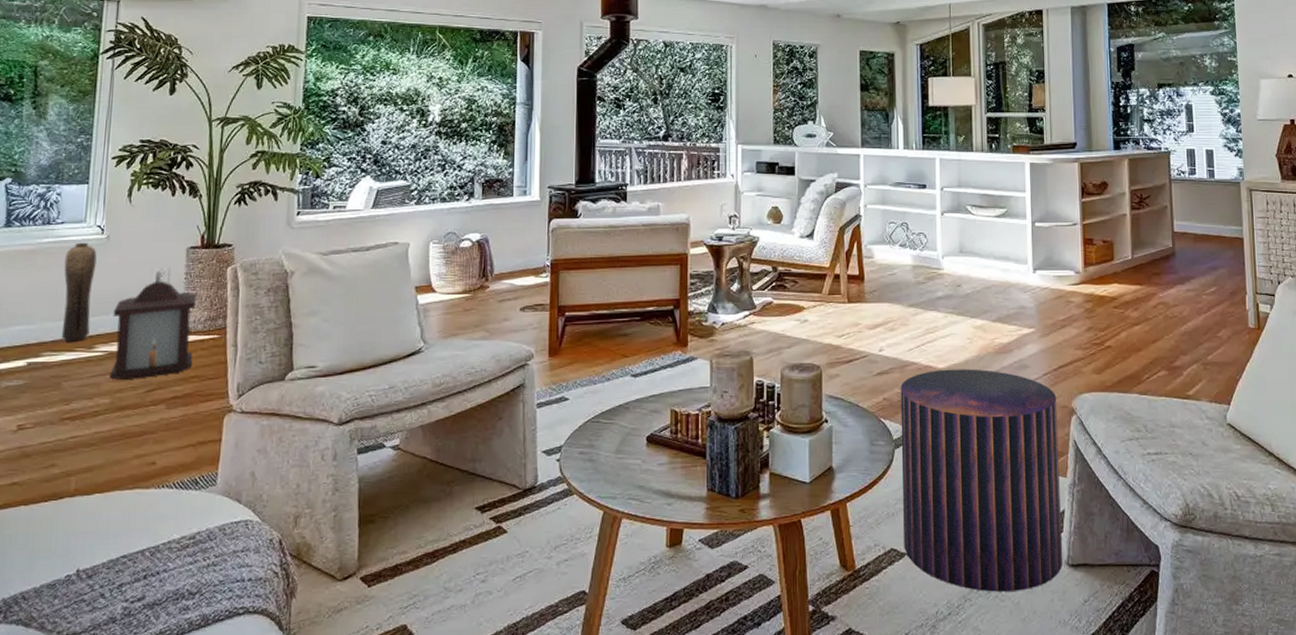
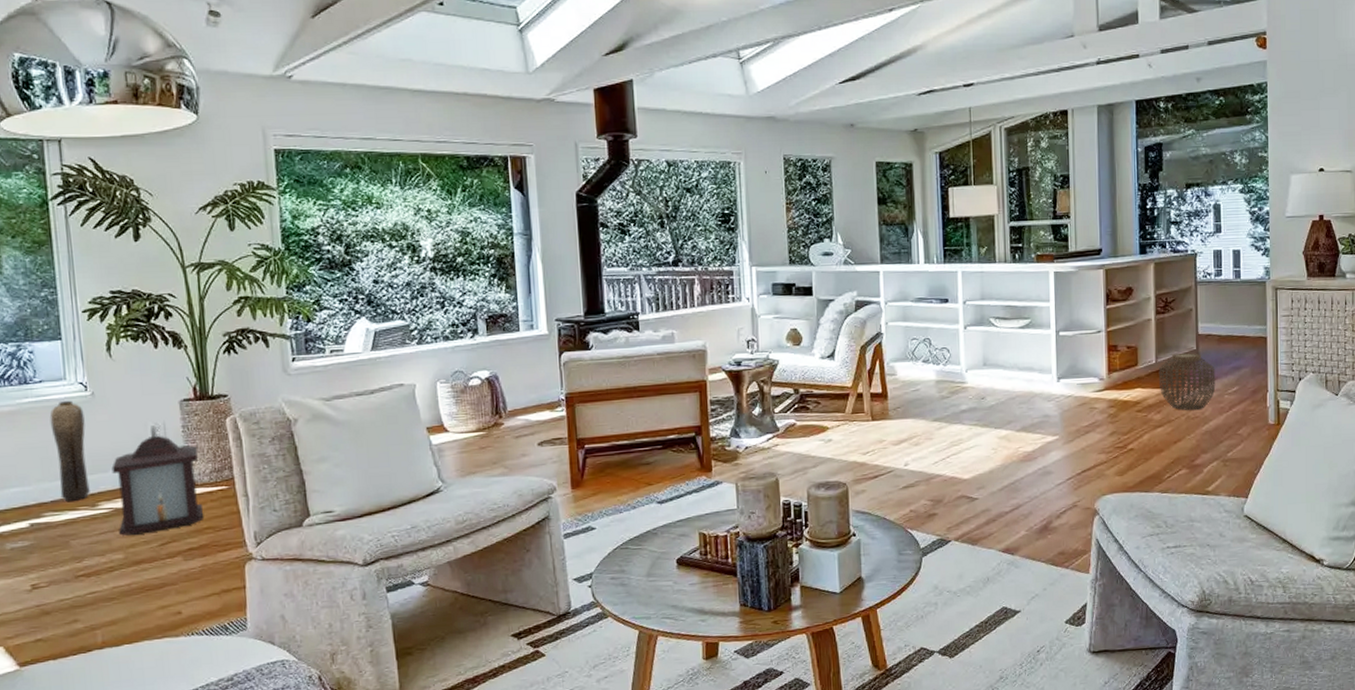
pouf: present [900,369,1062,592] -> none [926,477,1084,680]
woven basket: none [1135,249,1193,309] -> present [1158,352,1216,410]

